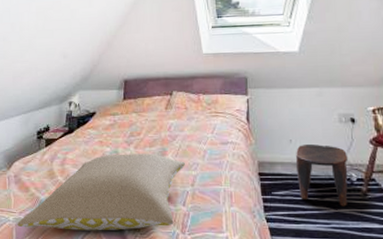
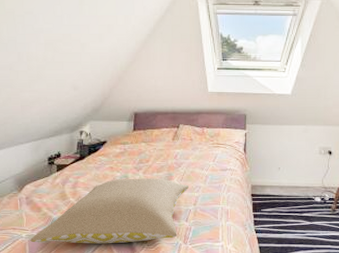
stool: present [295,145,348,207] -> none [282,172,323,220]

